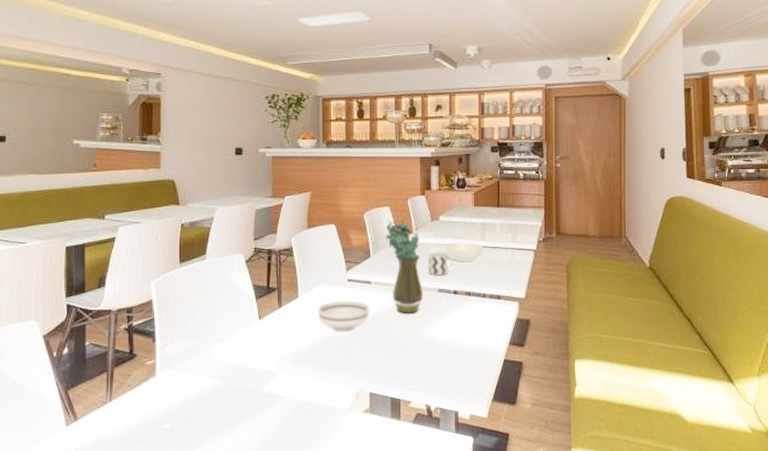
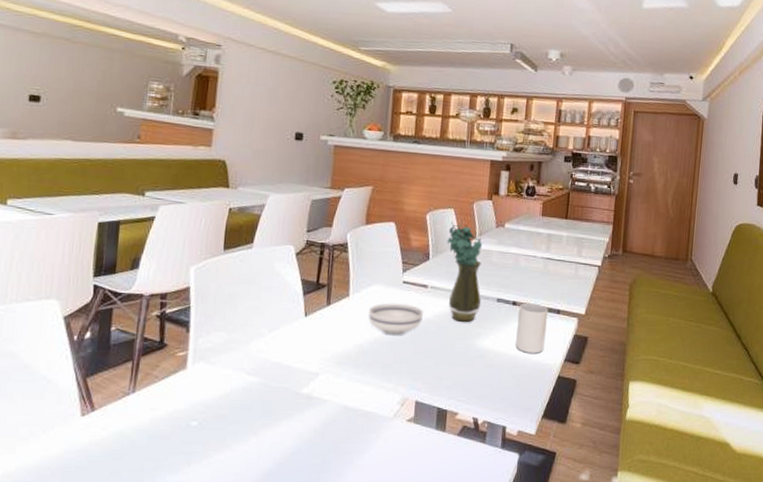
cup: present [427,252,454,276] -> none [488,260,516,285]
bowl: present [444,242,483,263] -> none [506,252,548,274]
cup: none [460,291,488,339] -> present [516,303,548,353]

